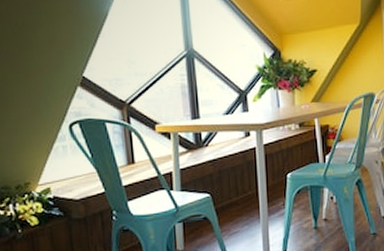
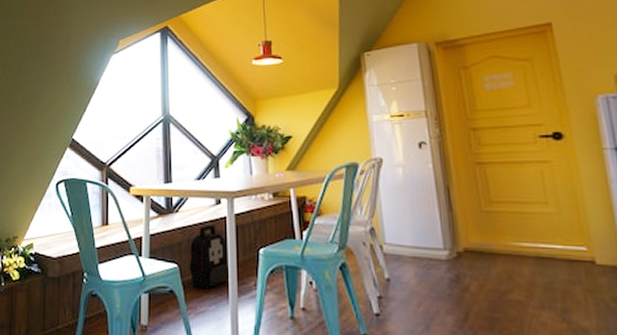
backpack: none [221,155,259,213] -> present [189,224,229,290]

